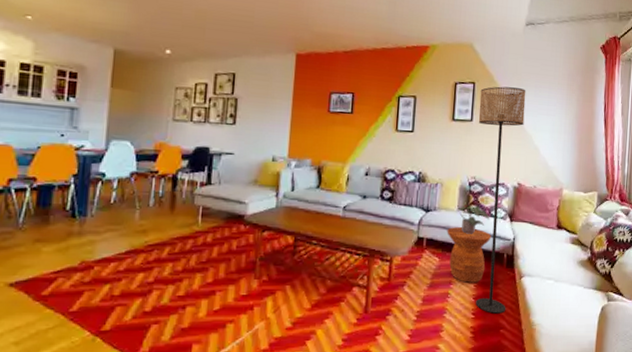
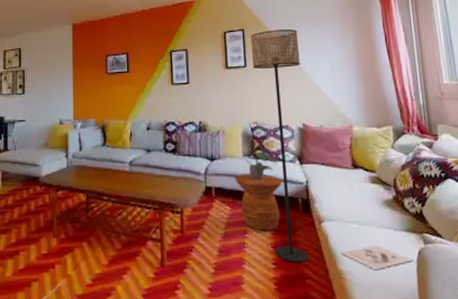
architectural model: none [534,300,596,323] -> present [340,245,413,271]

